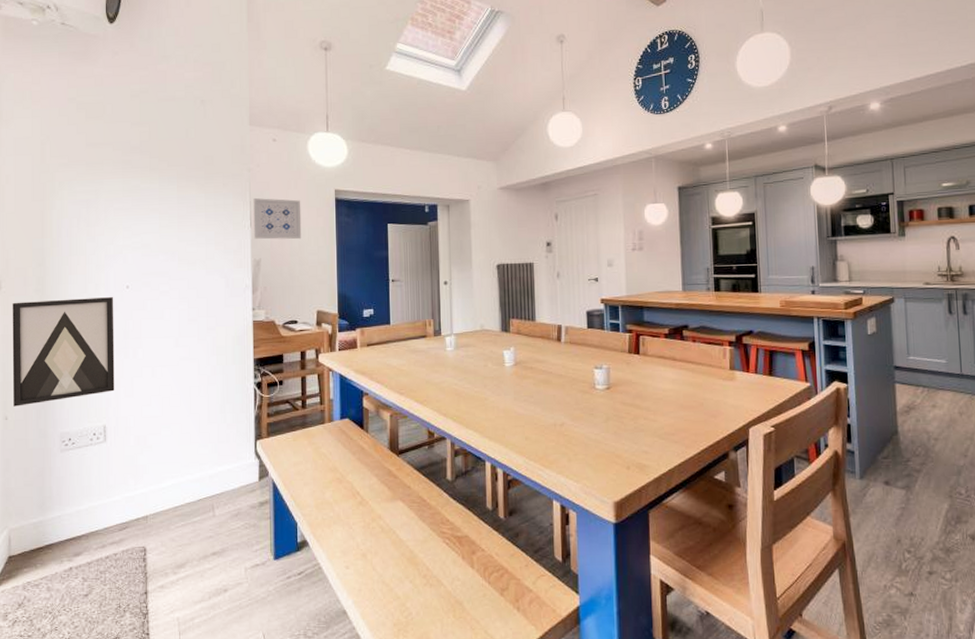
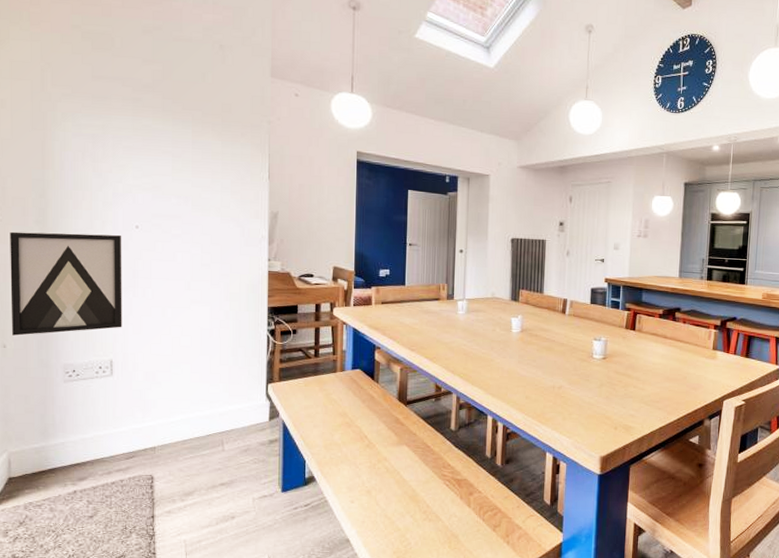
wall art: present [253,198,302,240] -> none [272,151,322,197]

